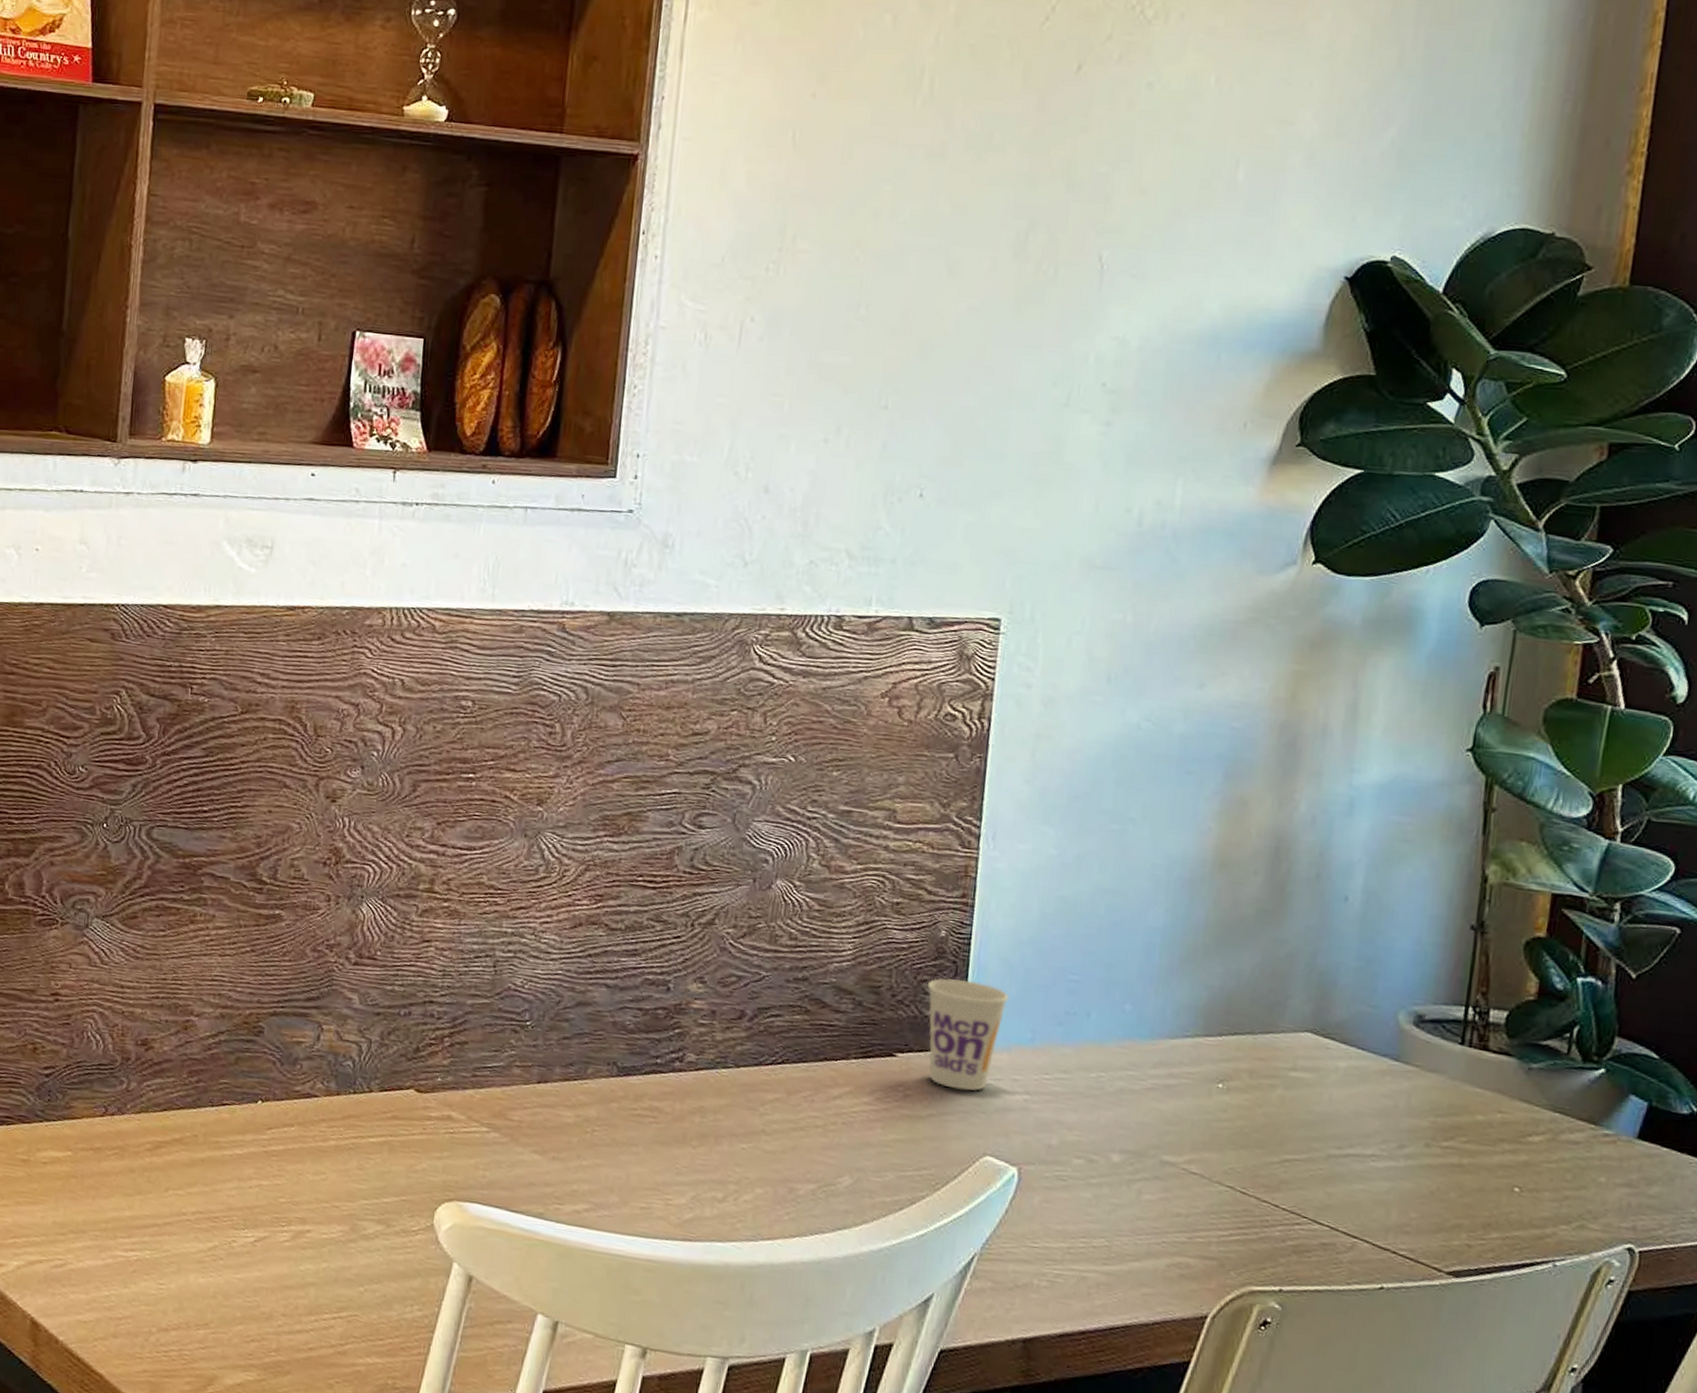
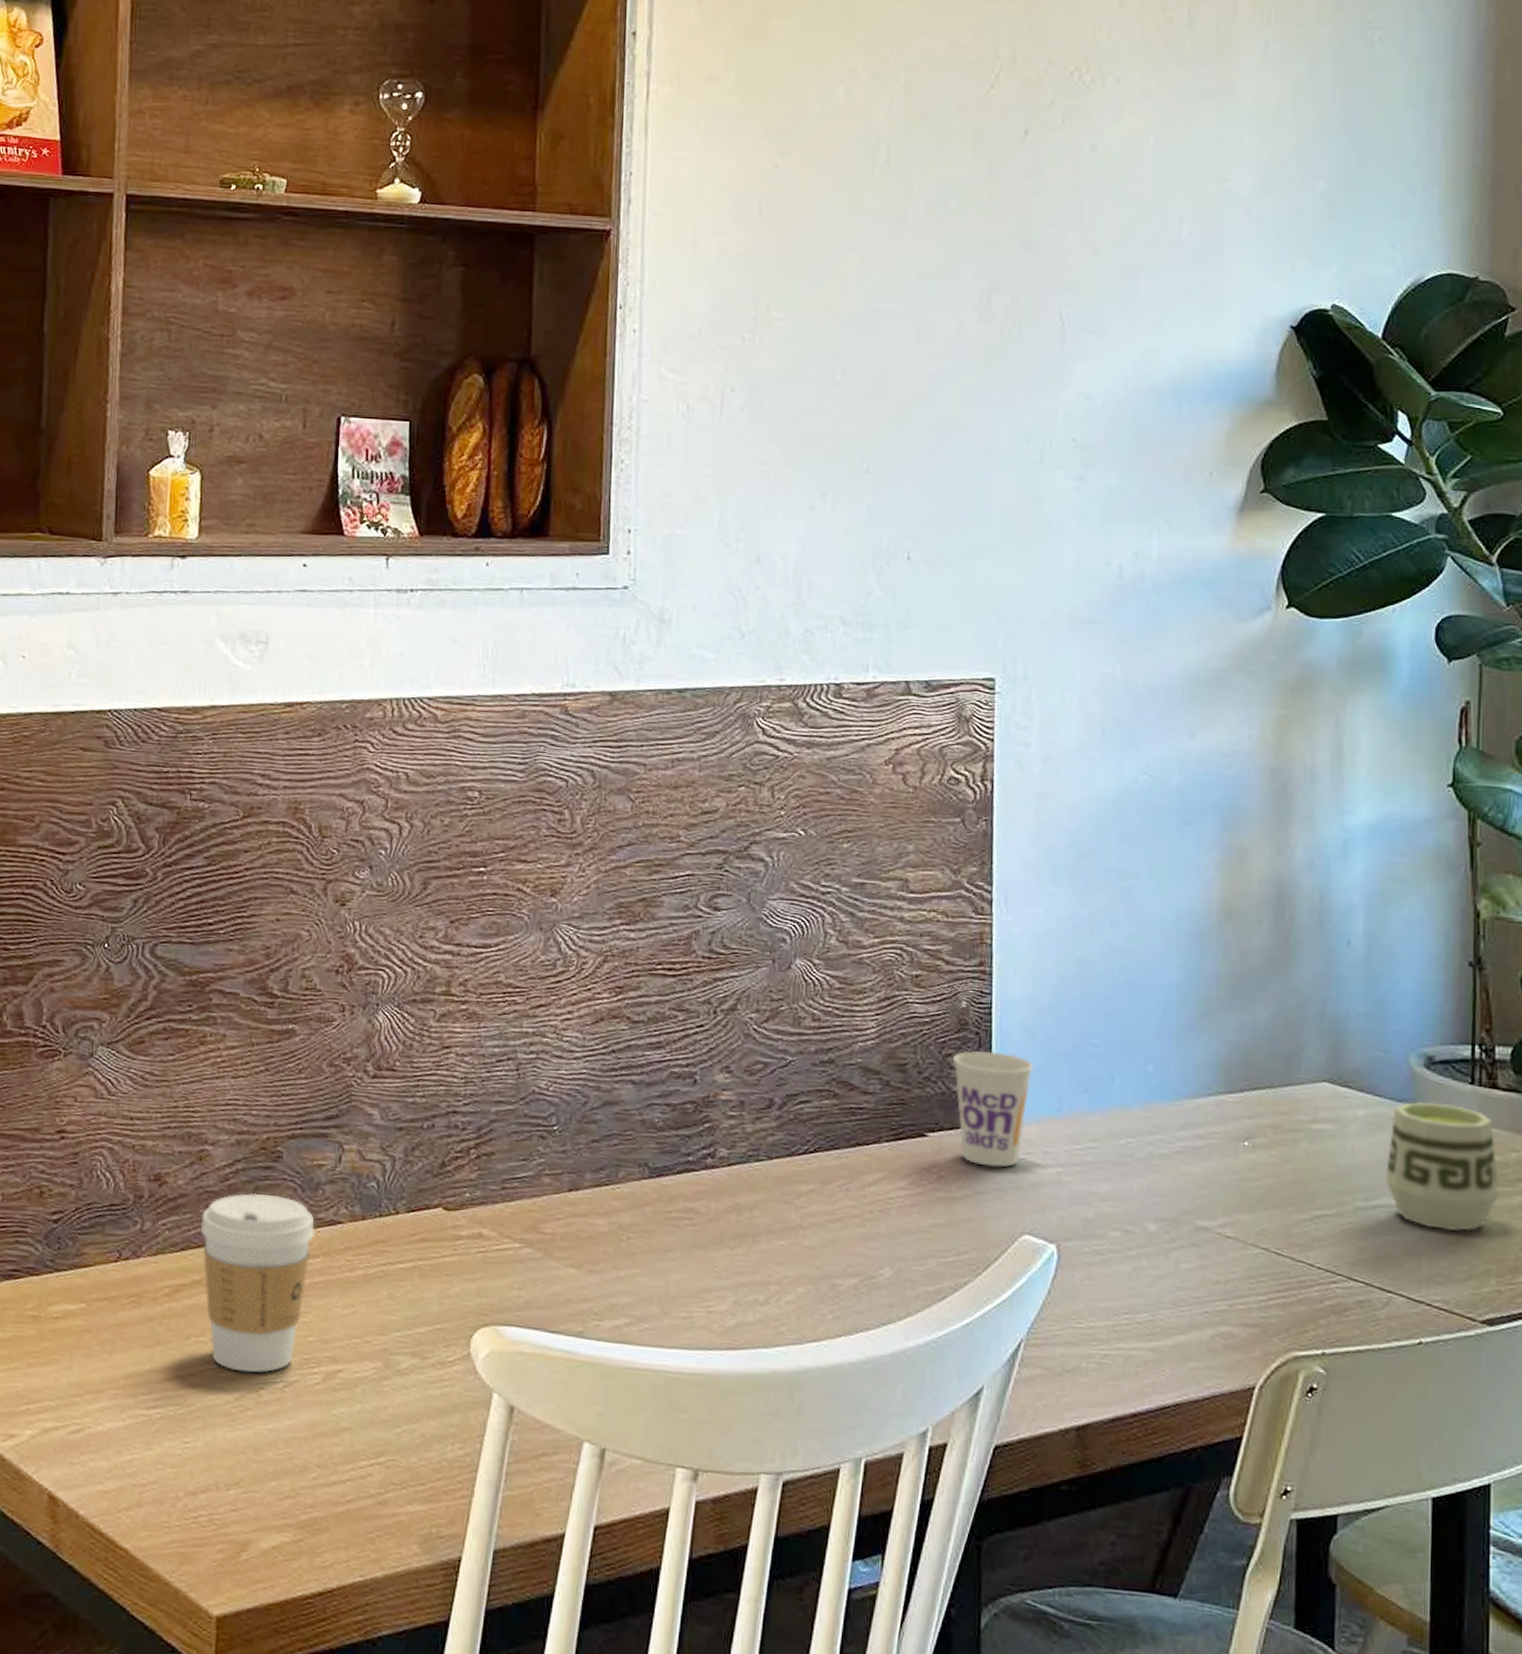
coffee cup: none [183,1063,292,1228] -> present [201,1193,315,1373]
cup: none [1361,1058,1481,1186] -> present [1386,1101,1499,1231]

